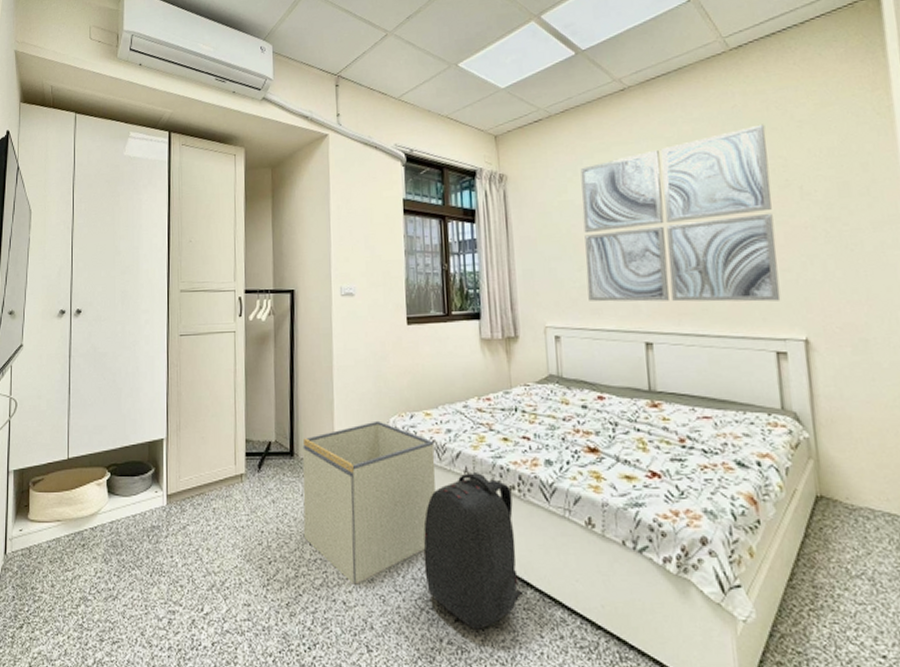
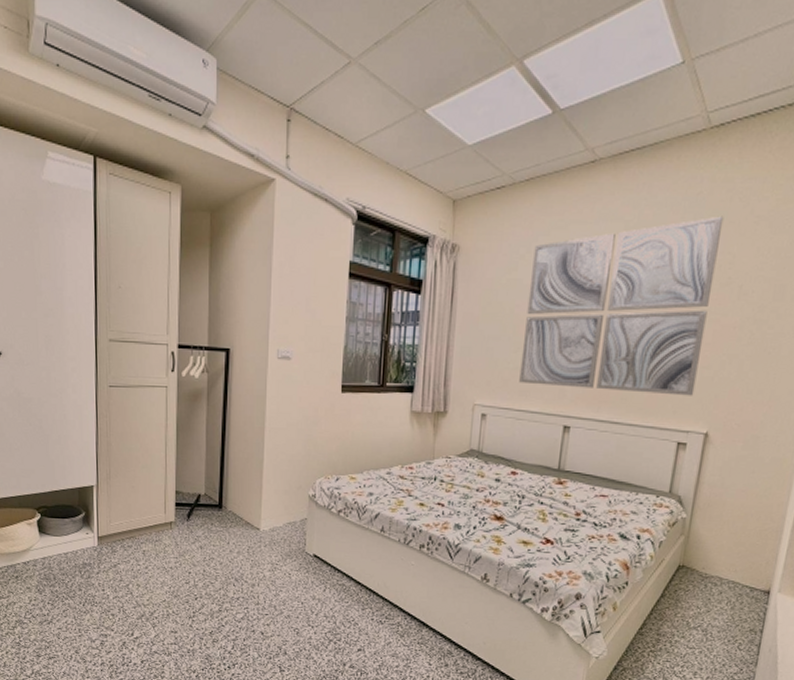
storage bin: present [302,420,436,585] -> none [229,481,356,619]
backpack: present [423,473,522,630] -> none [336,531,421,657]

